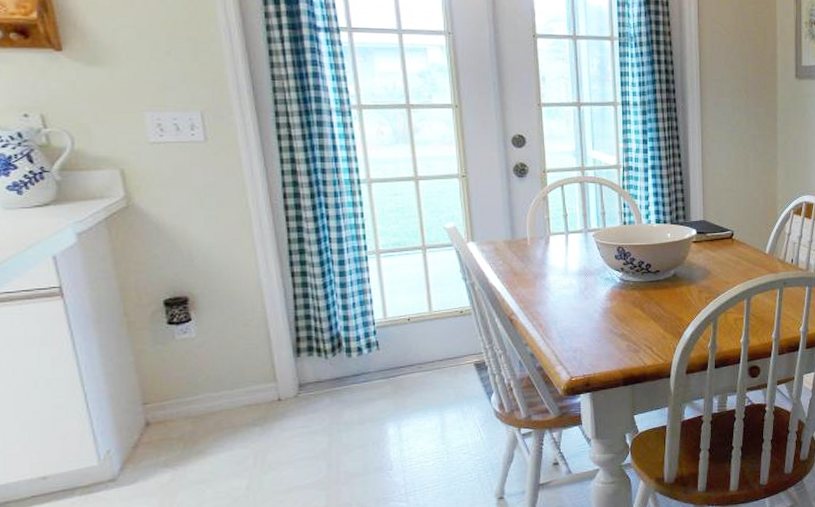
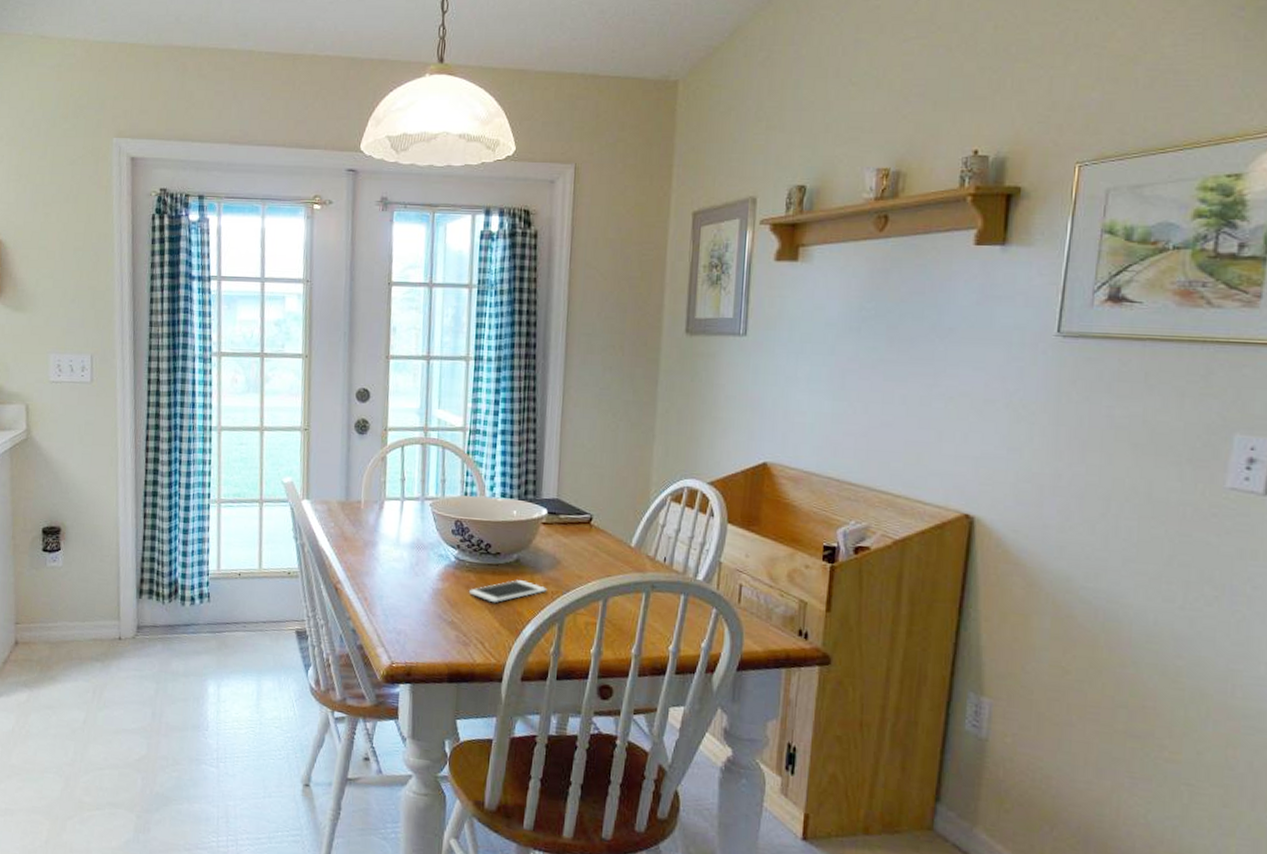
cell phone: none [634,291,702,313] -> present [468,580,547,603]

